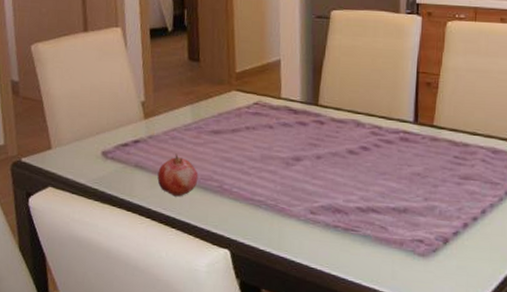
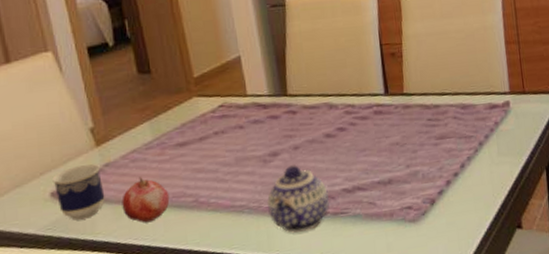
cup: none [105,132,145,181] -> present [52,163,105,221]
teapot: none [282,173,343,239] -> present [267,165,330,233]

